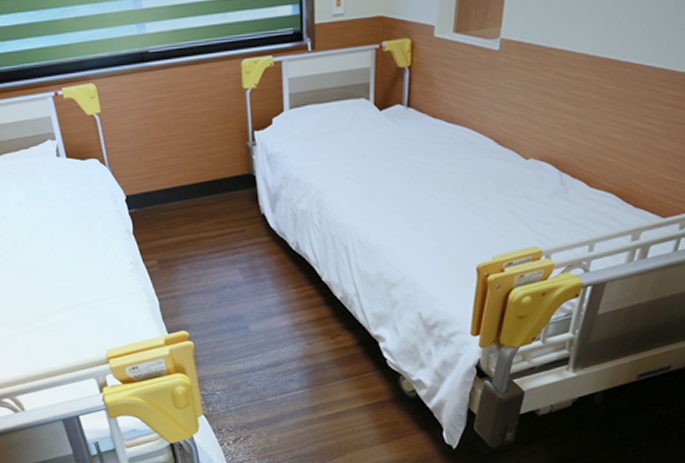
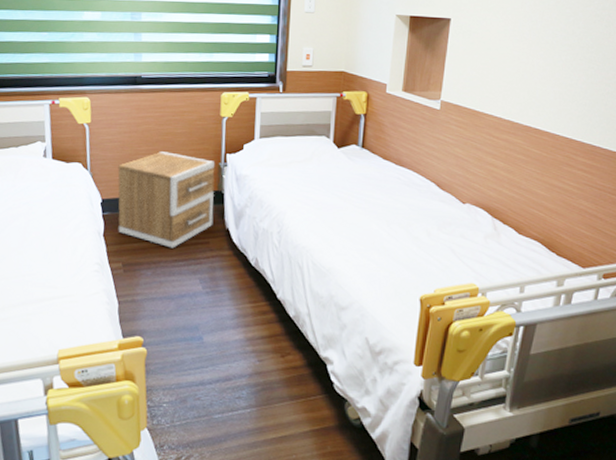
nightstand: none [137,136,247,240] -> present [118,151,215,249]

